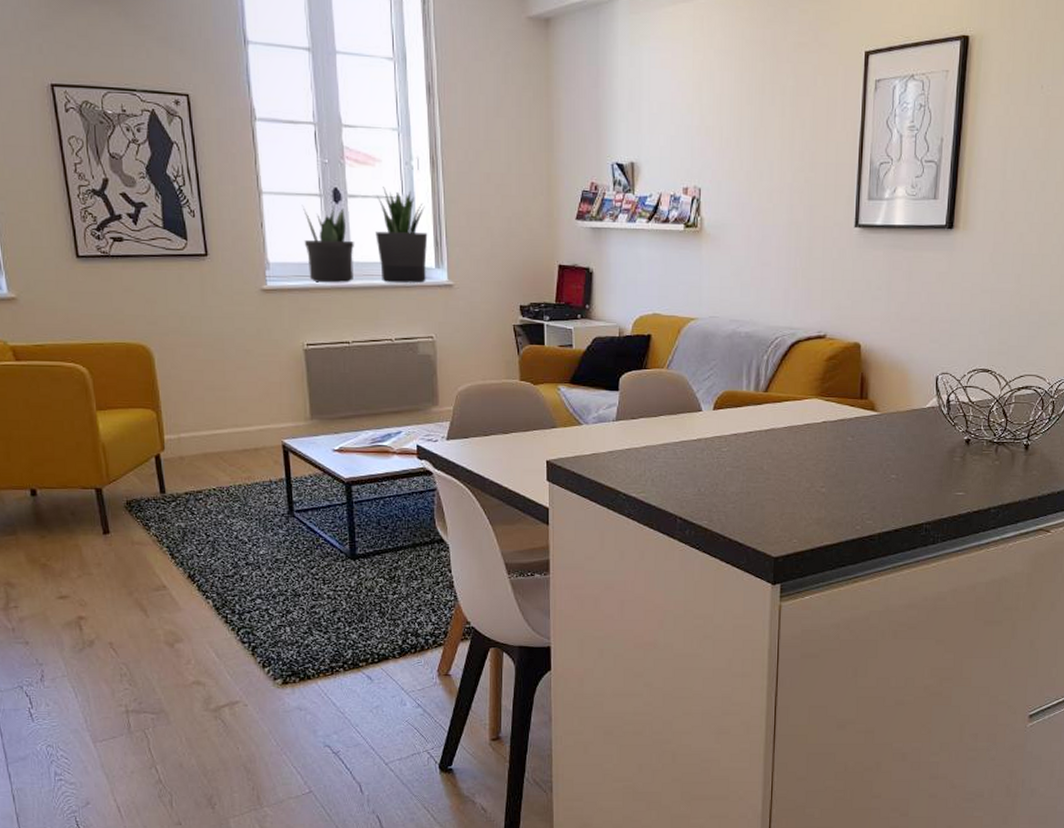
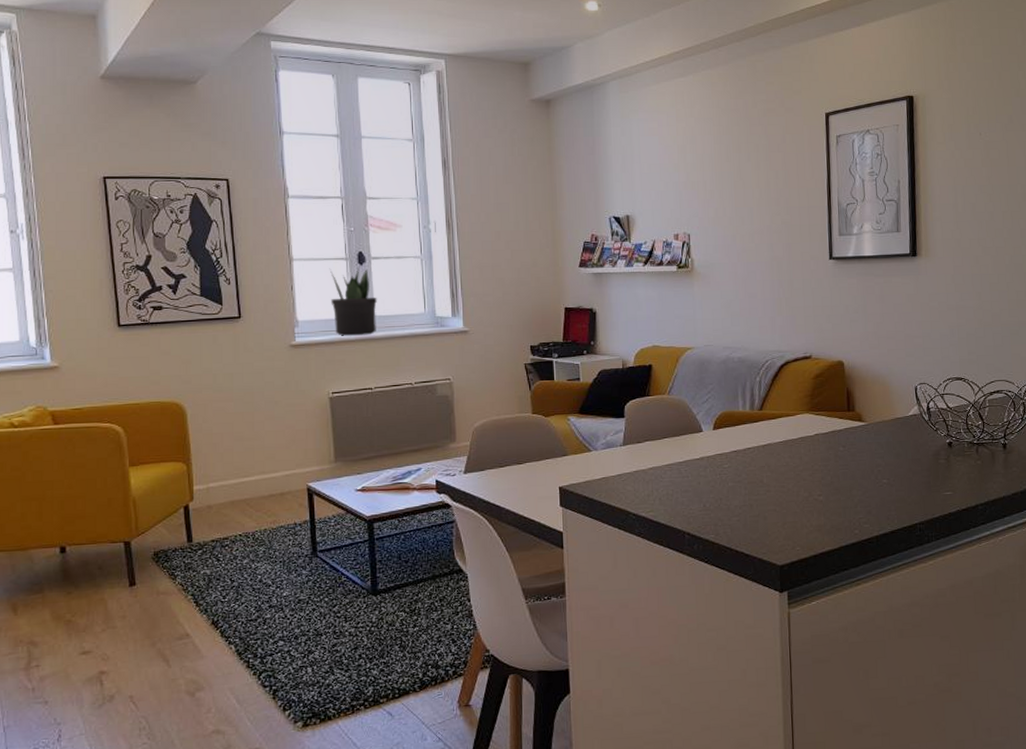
planter: present [375,187,428,284] -> none [397,248,445,333]

